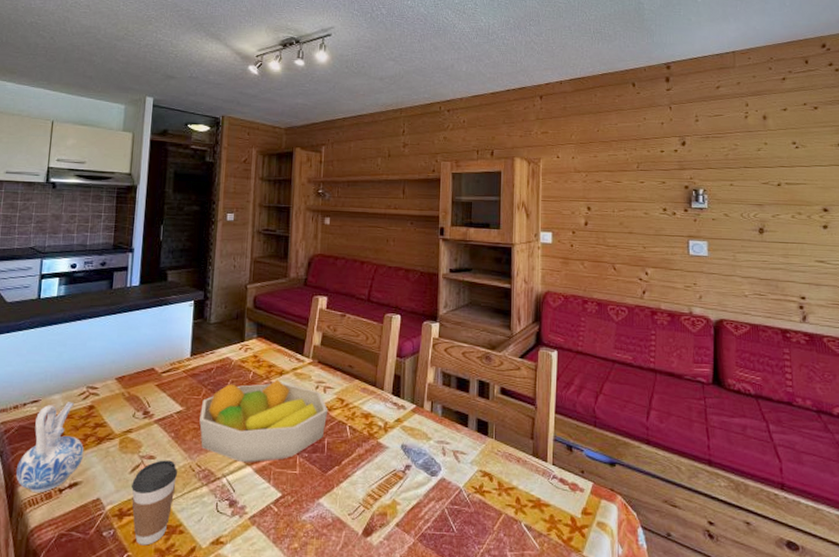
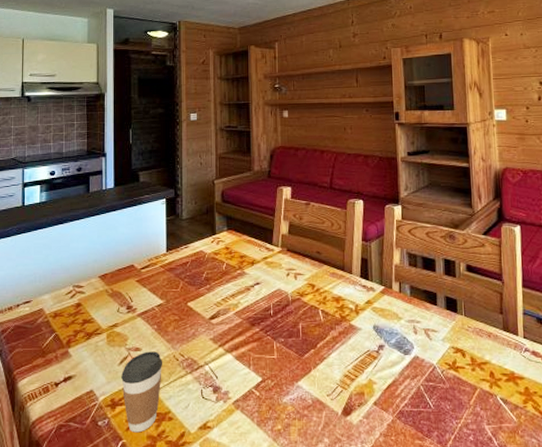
ceramic pitcher: present [15,402,85,493] -> none [14,301,75,388]
fruit bowl: present [199,379,328,463] -> none [179,269,300,350]

